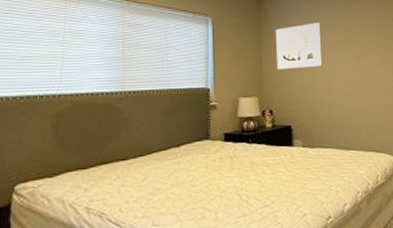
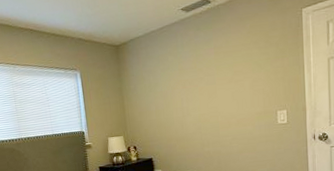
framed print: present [276,23,323,70] -> none [134,66,177,112]

